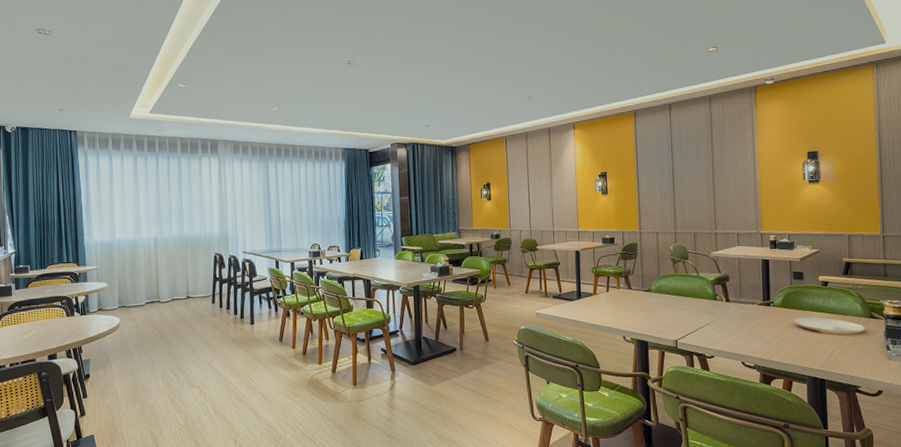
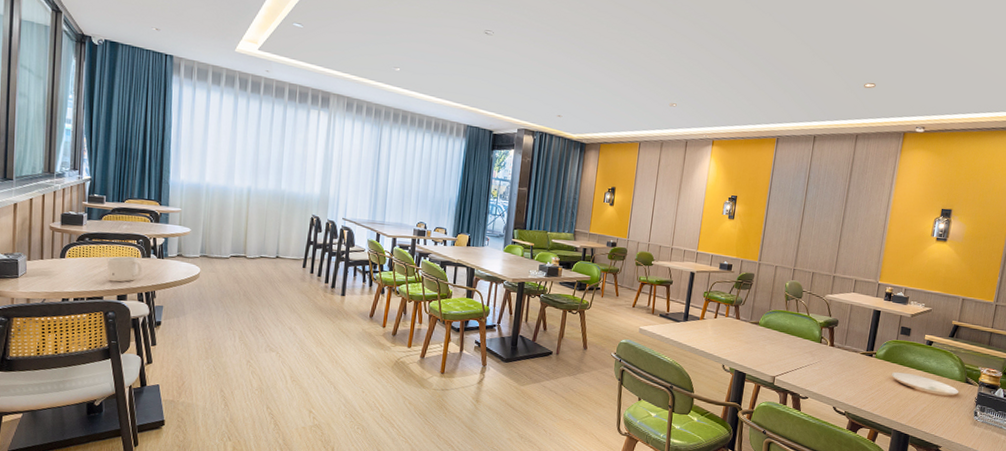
mug: none [36,317,68,343] -> present [106,256,143,282]

